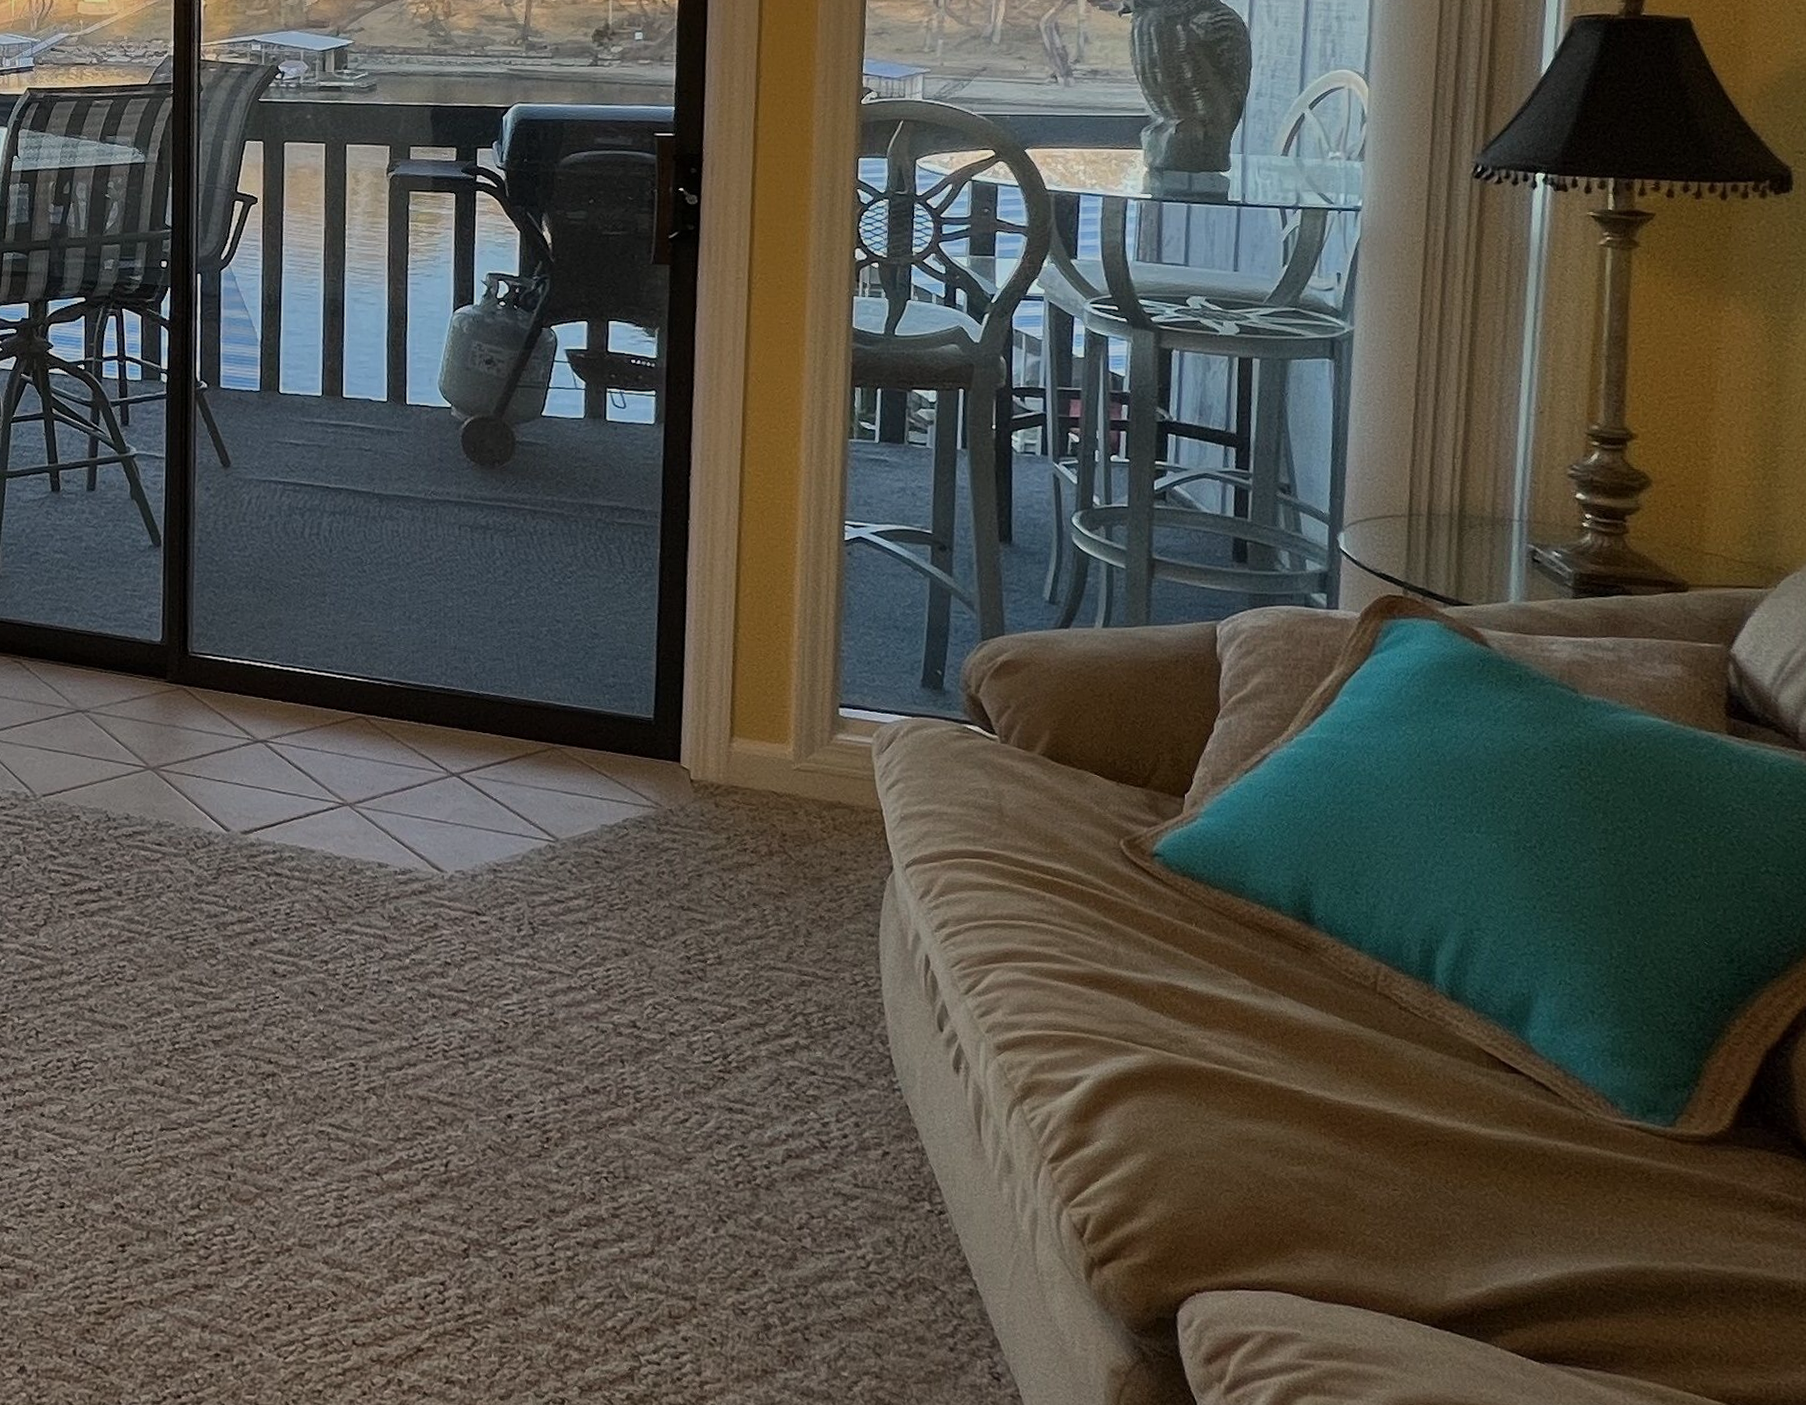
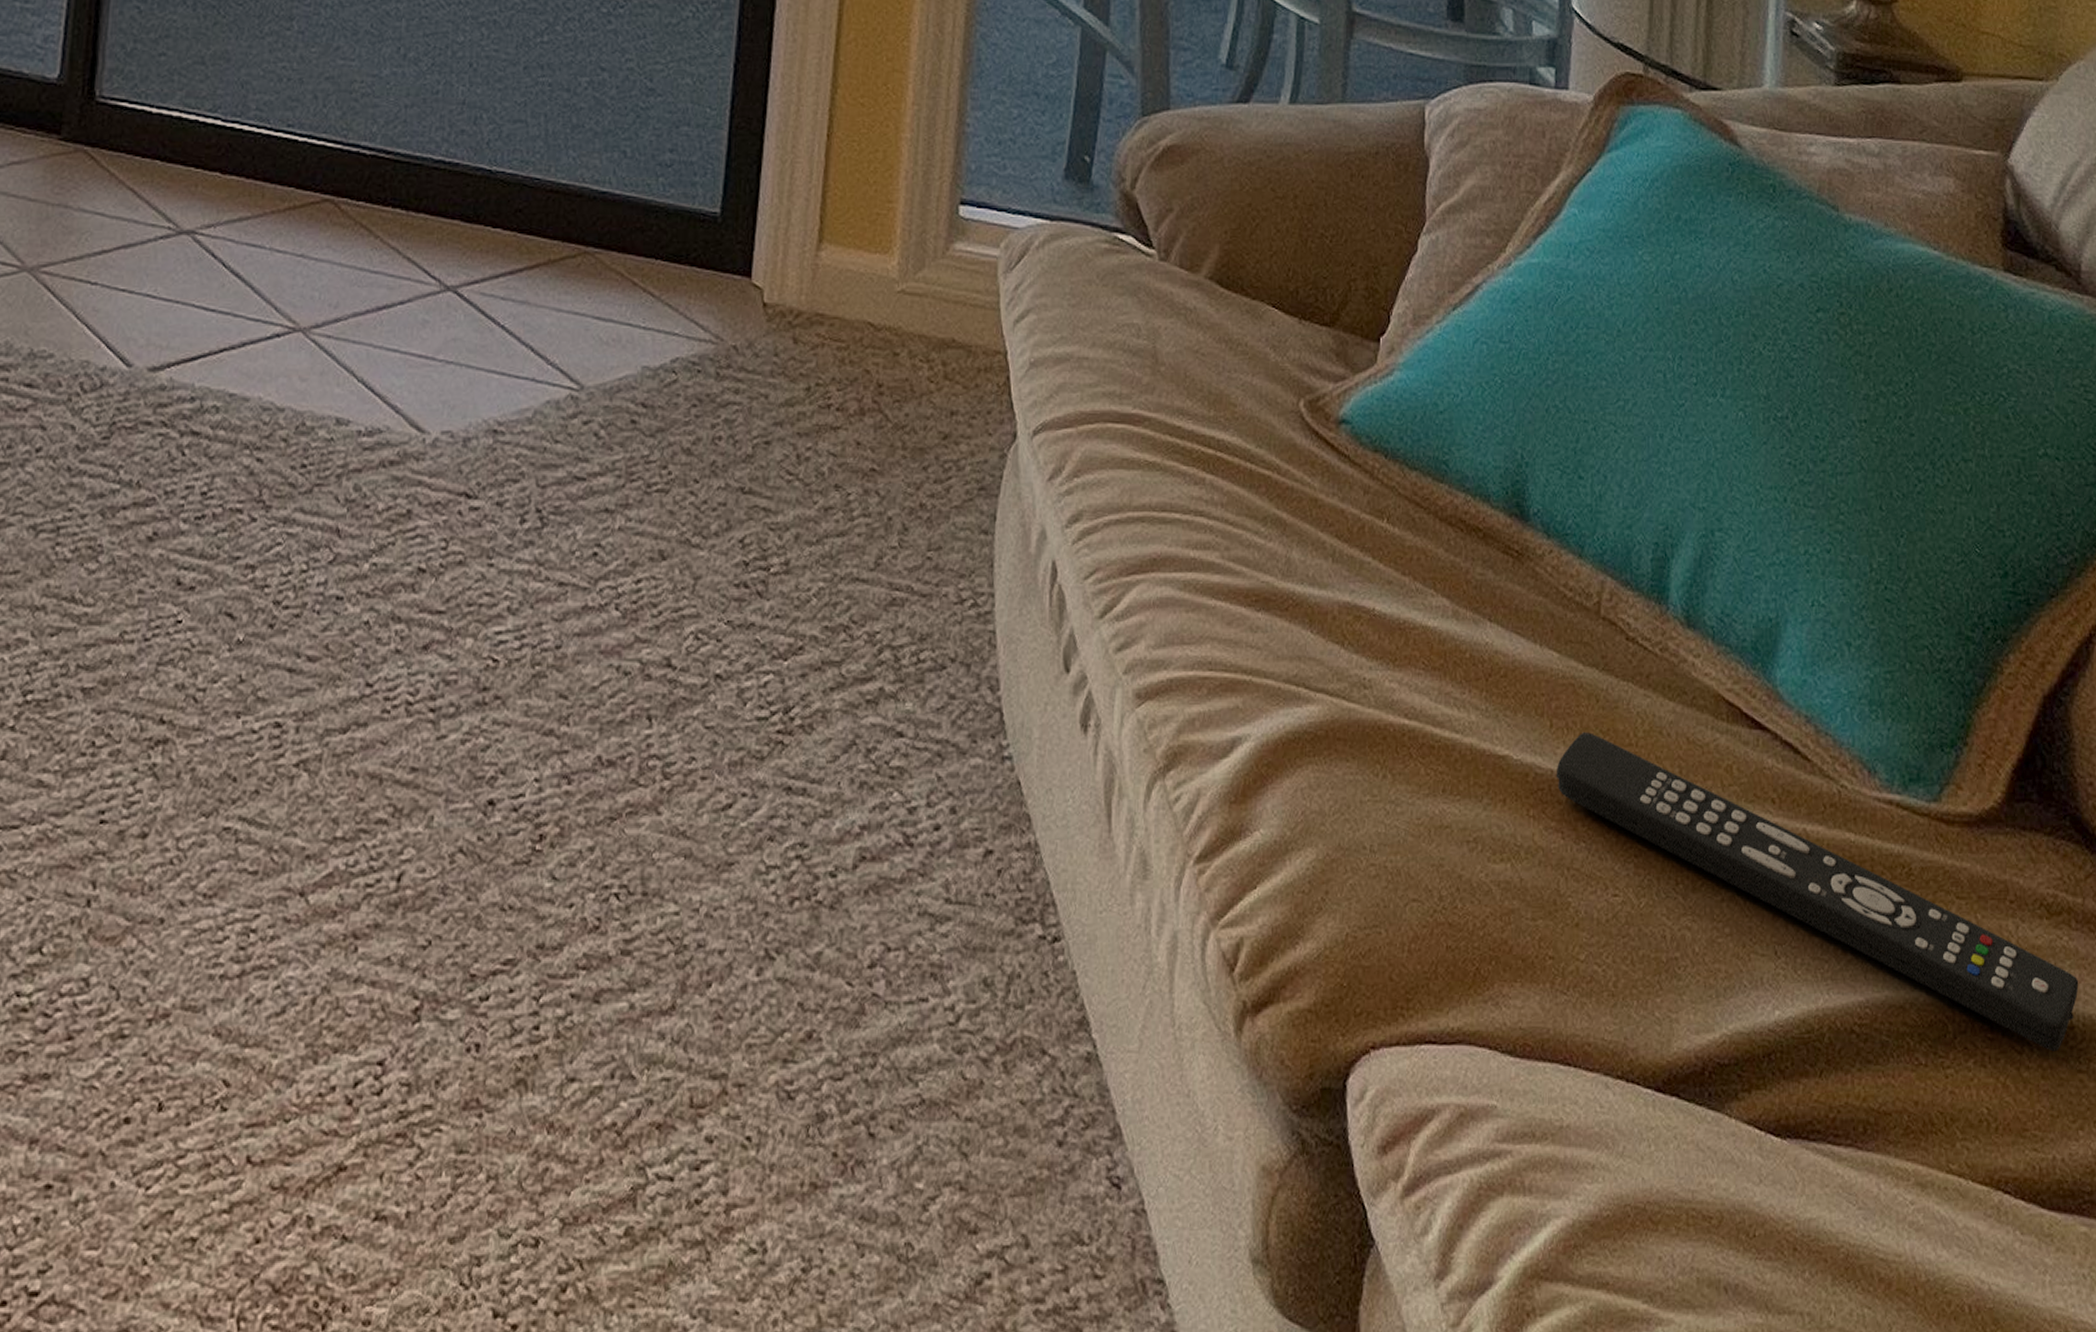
remote control: none [1342,1075,1800,1308] -> present [1556,732,2079,1052]

